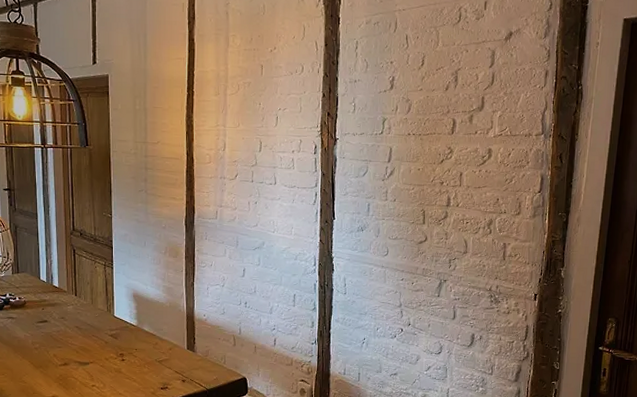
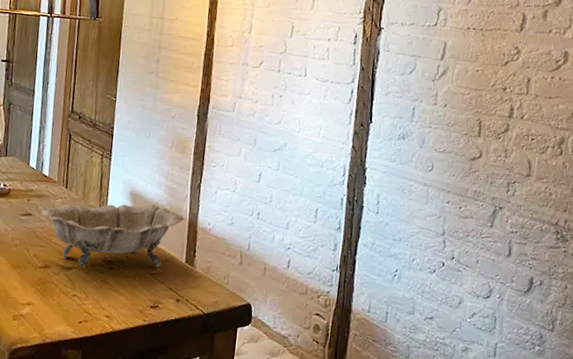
decorative bowl: none [56,303,183,361] -> present [41,204,185,267]

